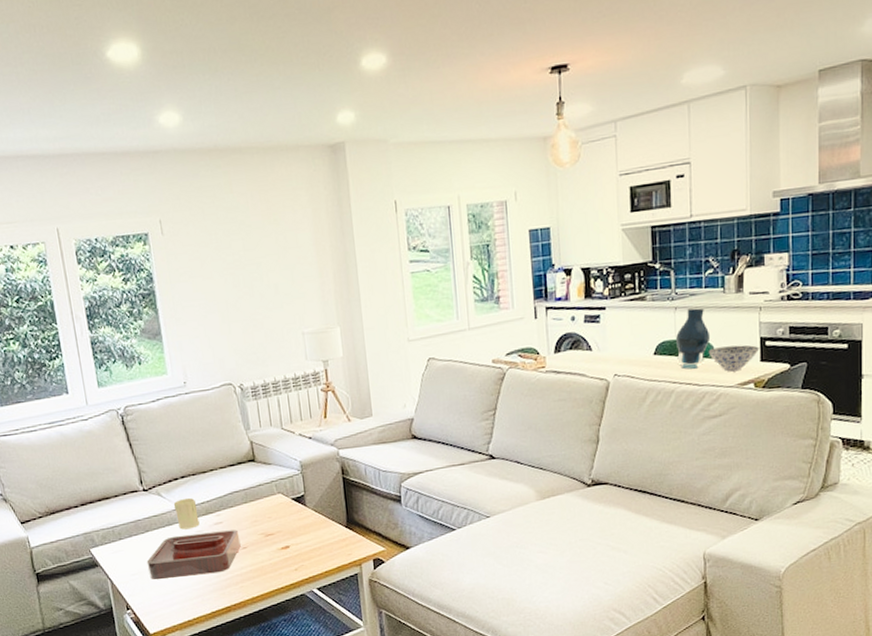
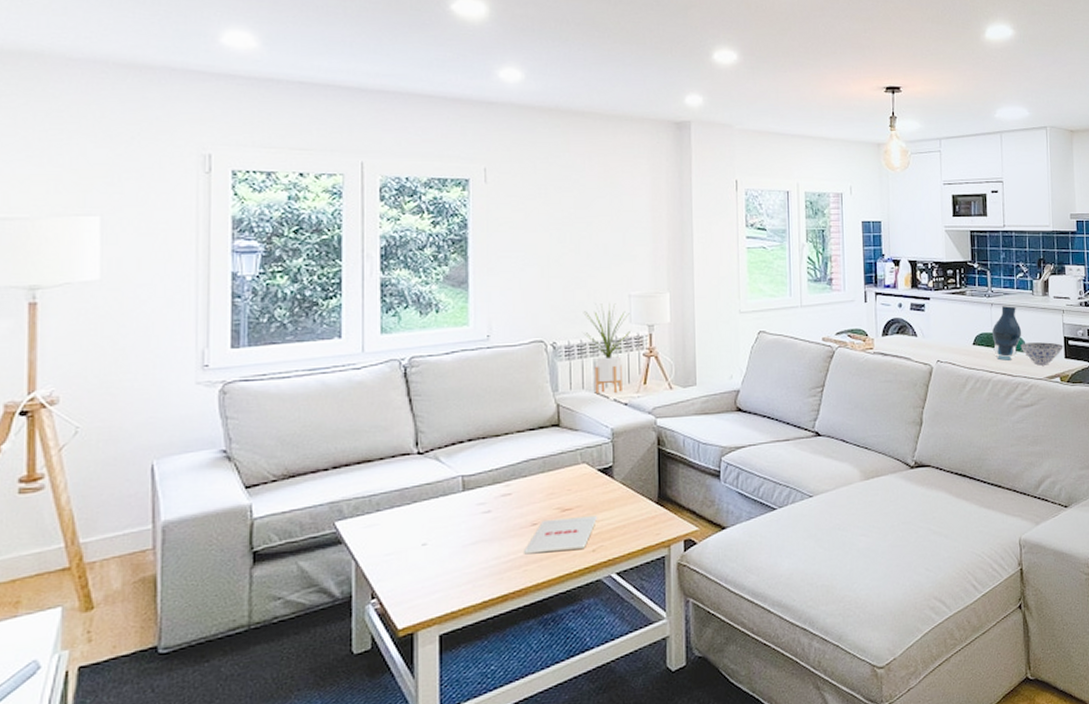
decorative tray: present [146,529,241,580] -> none [408,503,530,561]
candle: present [173,498,200,530] -> none [453,465,483,501]
magazine: none [239,539,297,574] -> present [524,516,598,555]
house plant: none [263,342,311,430] -> present [583,303,634,394]

